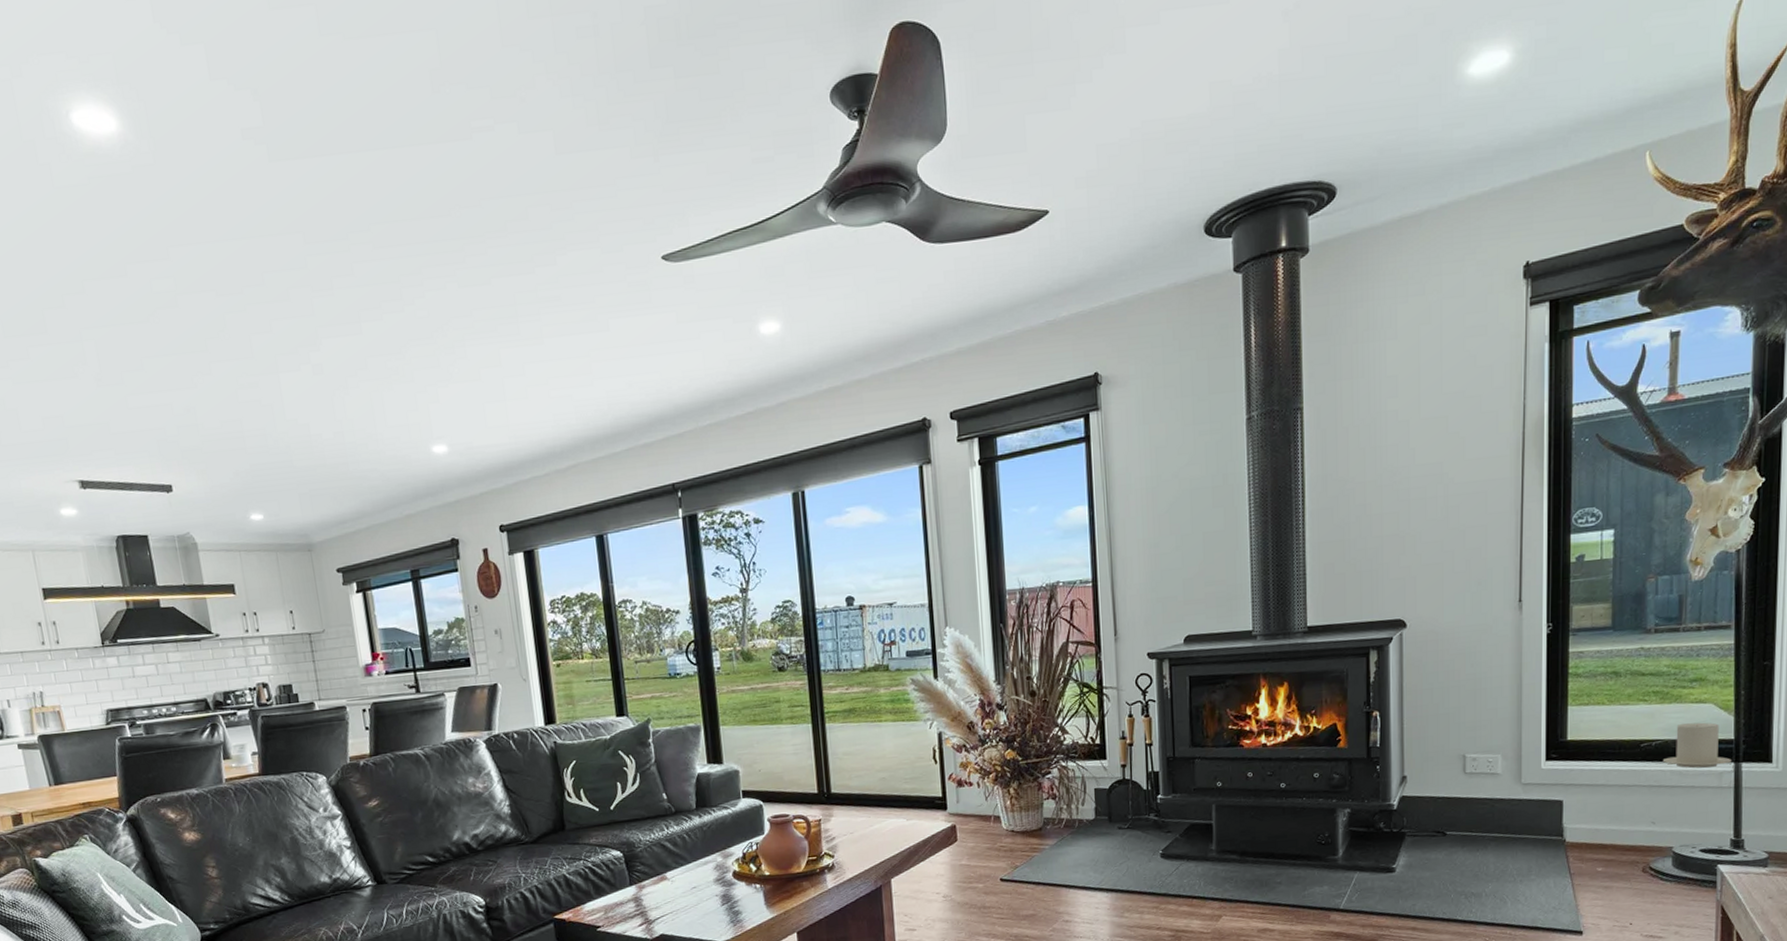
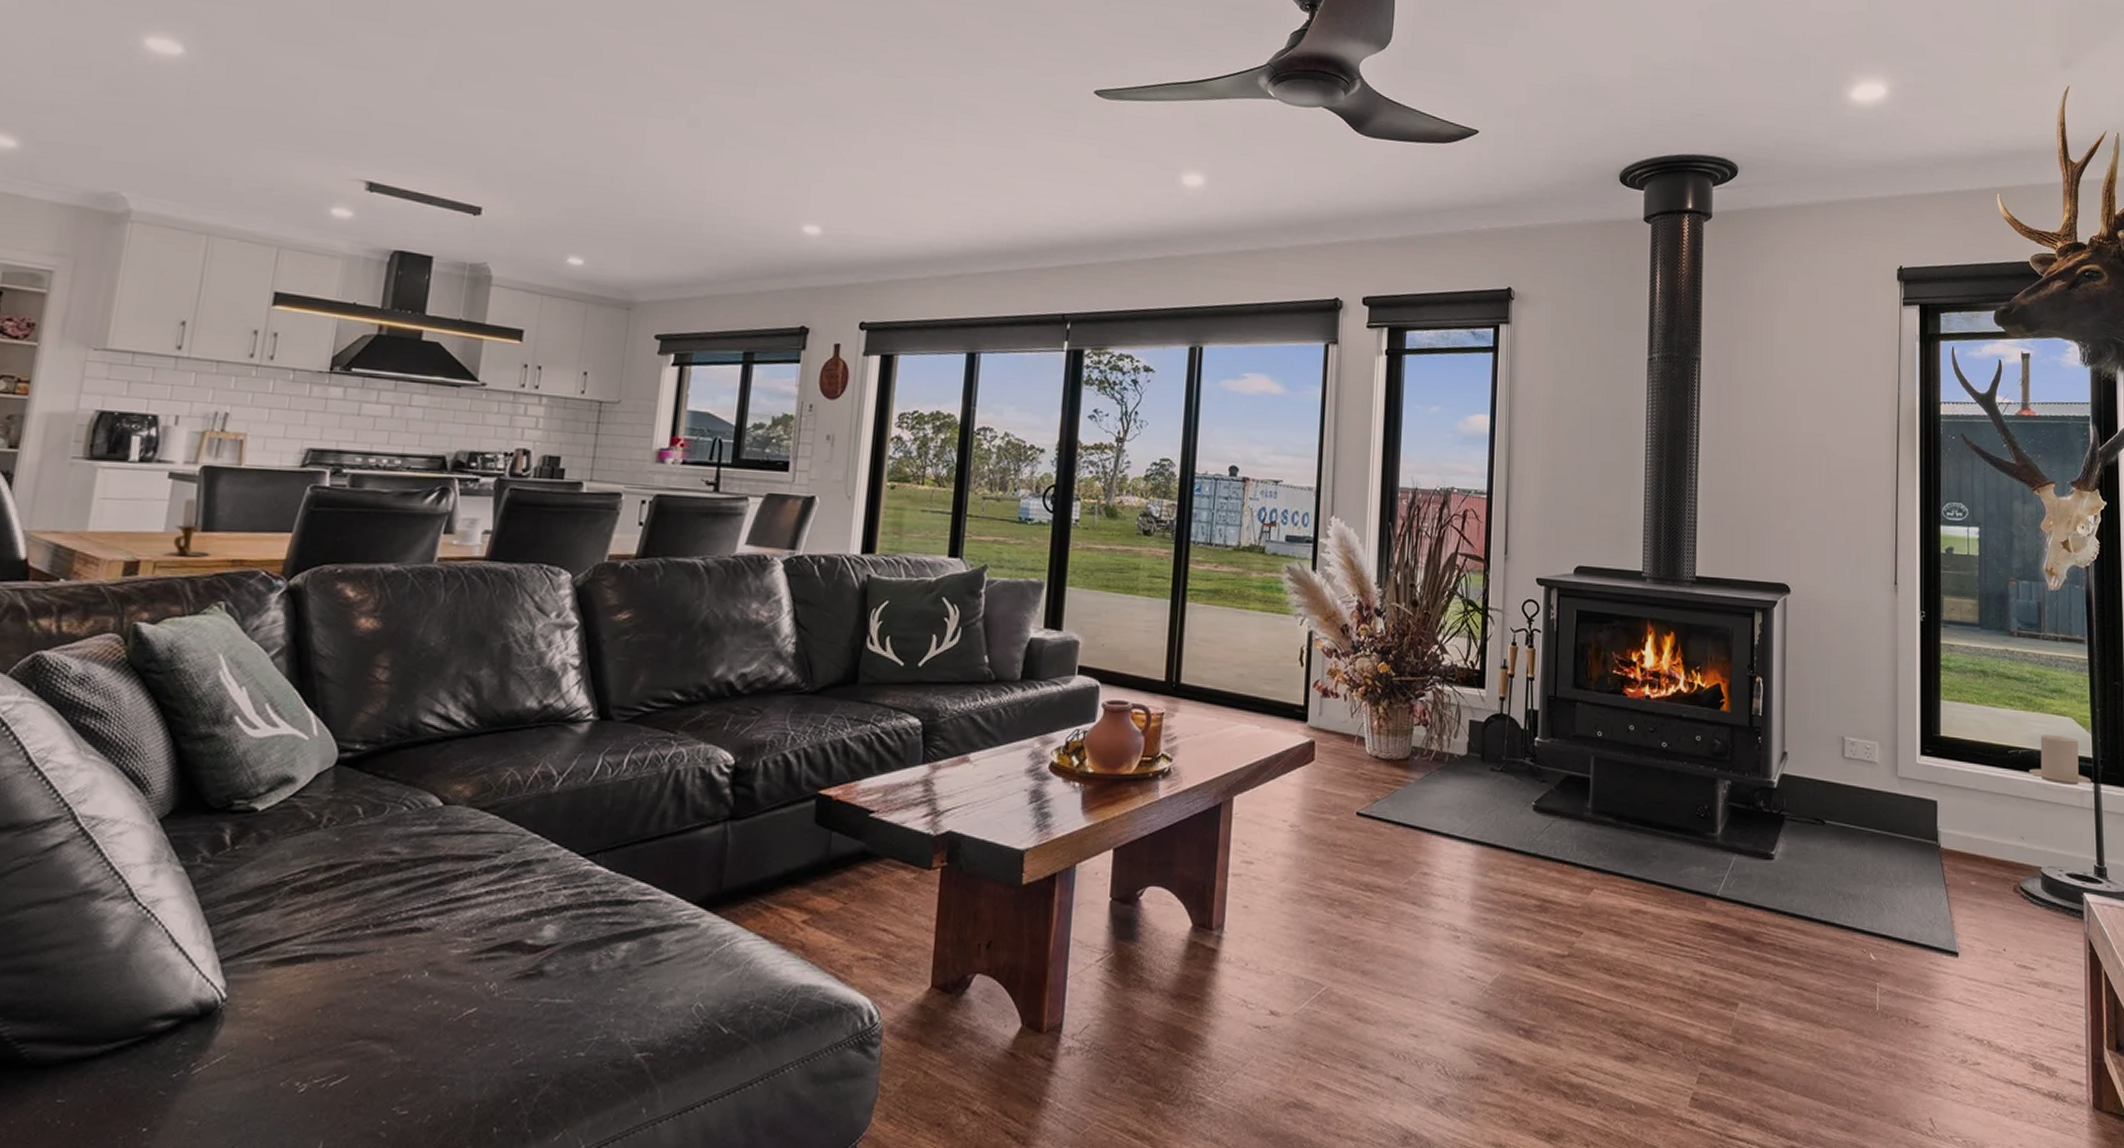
candlestick: none [35,762,66,809] -> present [163,499,209,558]

